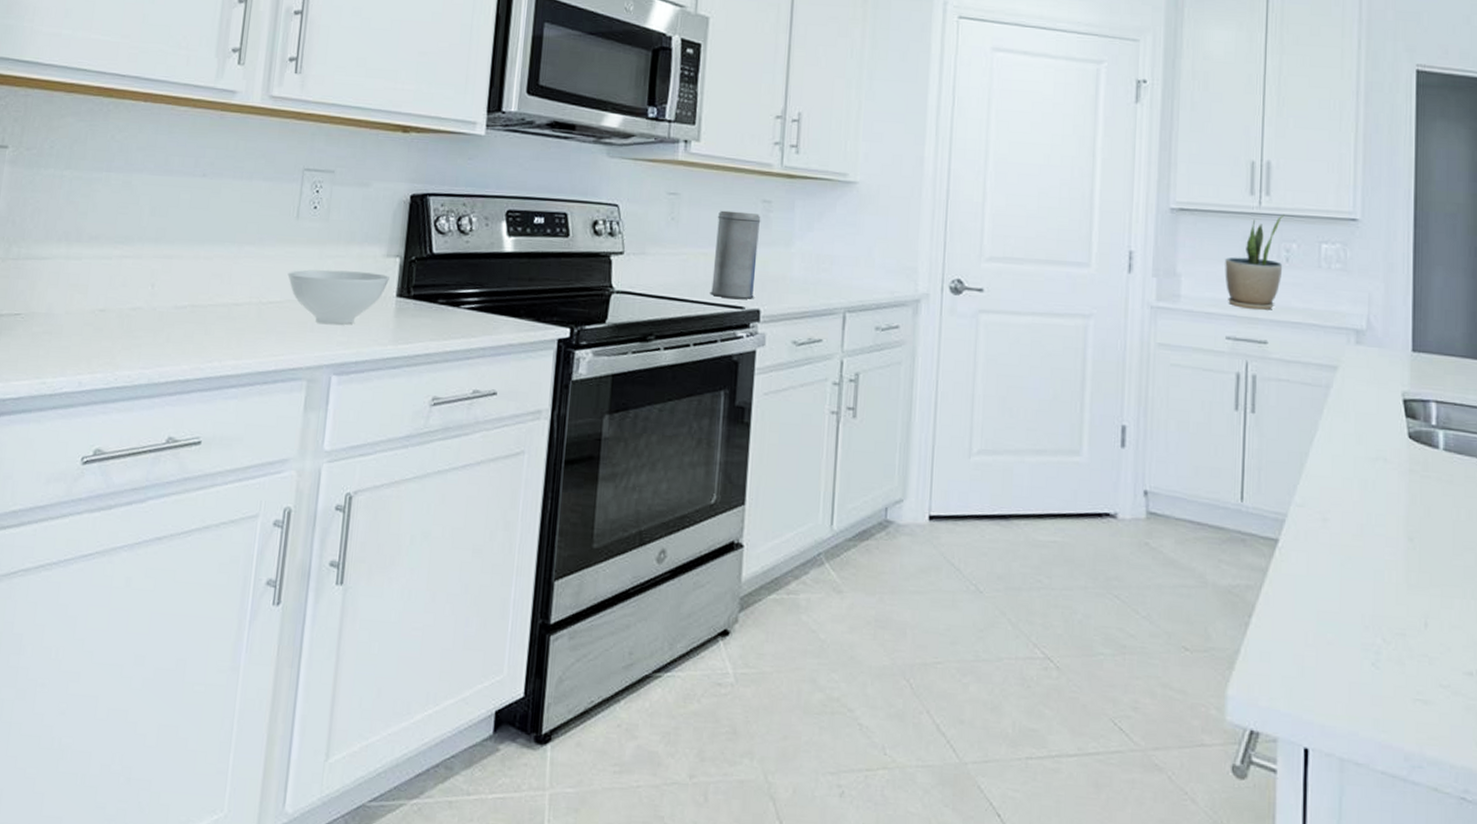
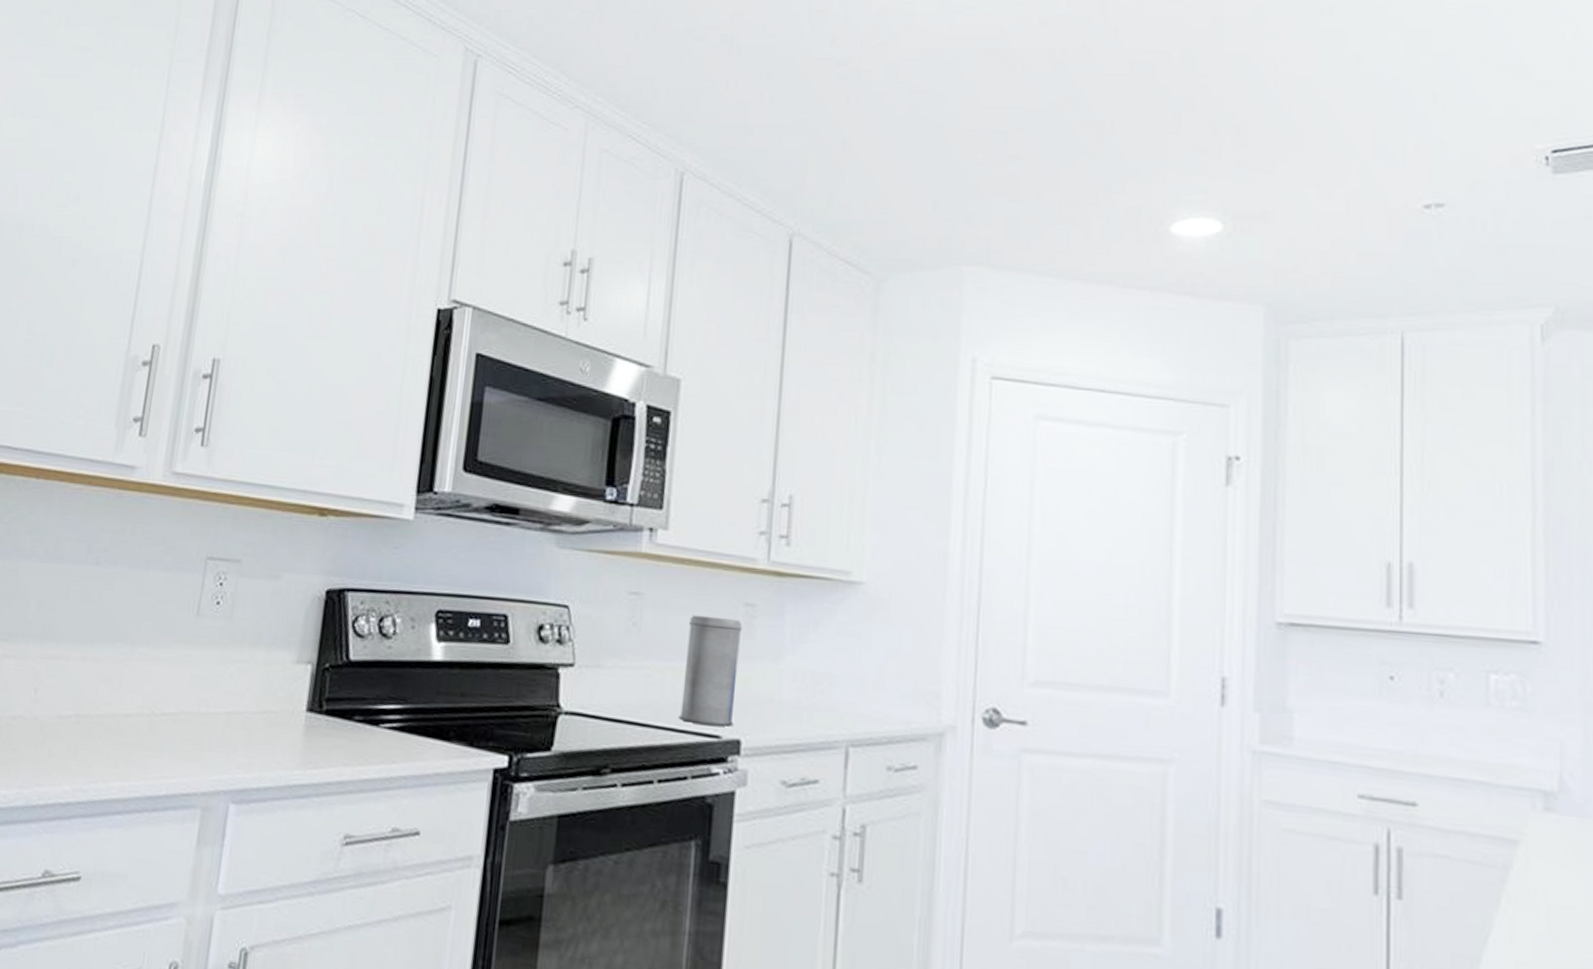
bowl: present [287,269,390,325] -> none [184,676,299,744]
potted plant: present [1225,215,1285,311] -> none [1354,634,1436,761]

